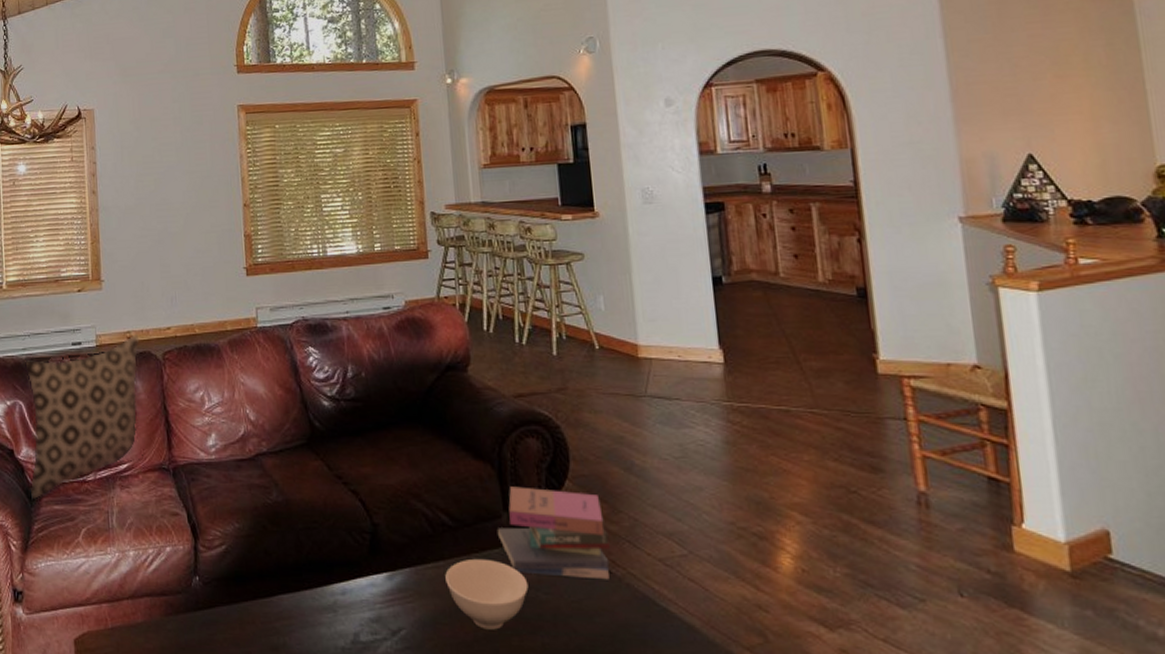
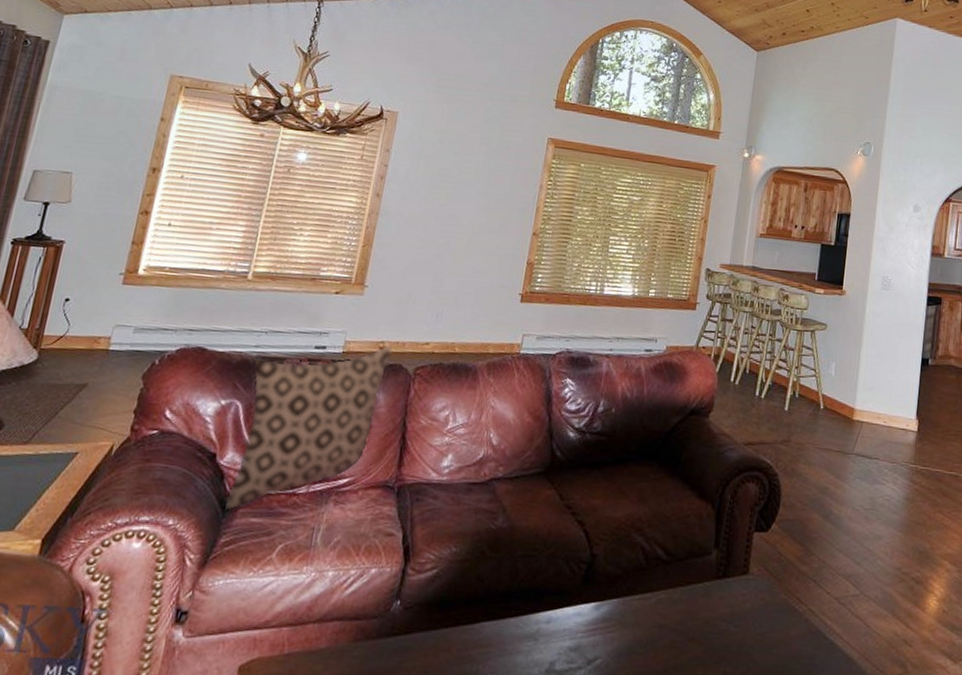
bowl: present [445,558,529,630] -> none [649,591,722,660]
books: present [497,486,610,580] -> none [704,526,799,615]

